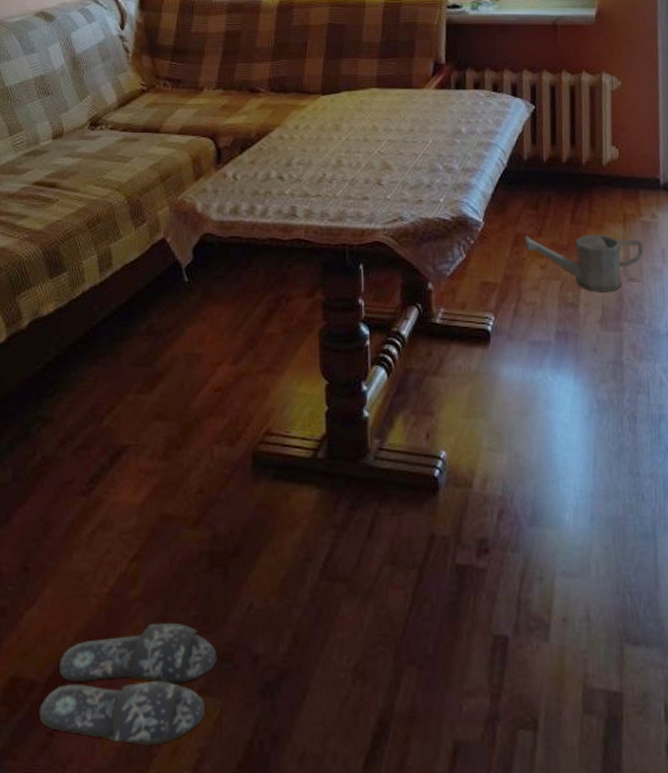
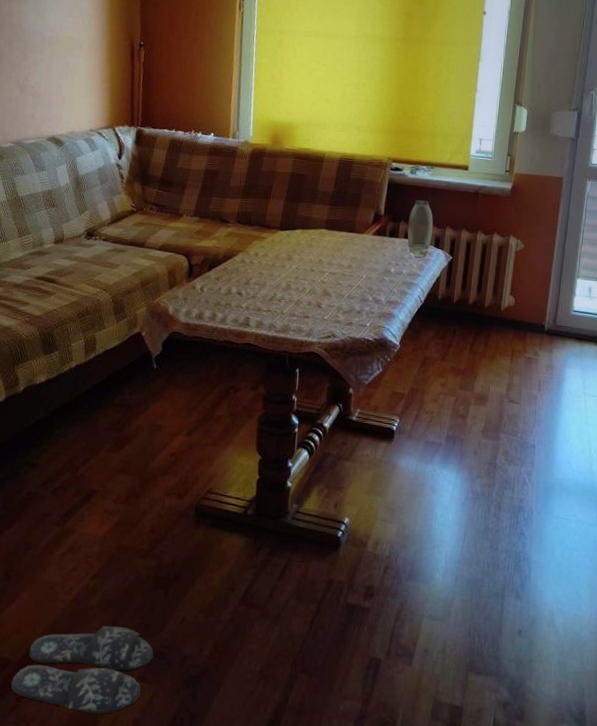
vase: none [476,41,508,110] -> present [407,200,434,257]
watering can: present [524,234,644,292] -> none [430,359,525,410]

